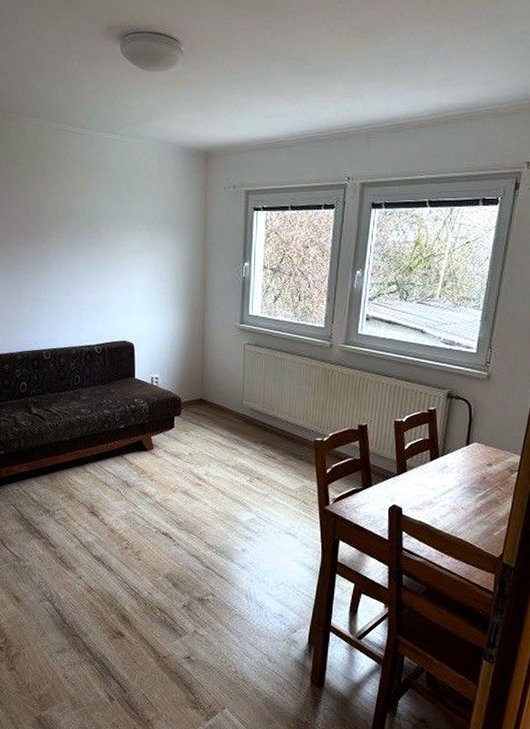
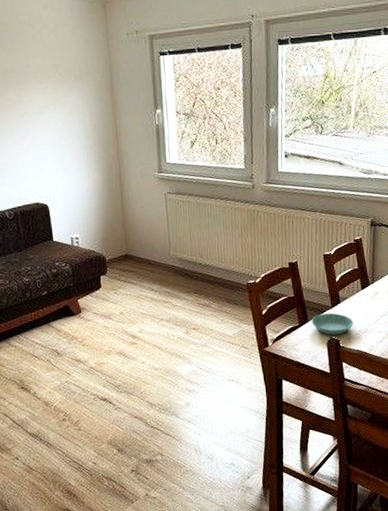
saucer: none [375,480,419,503] -> present [311,312,354,335]

